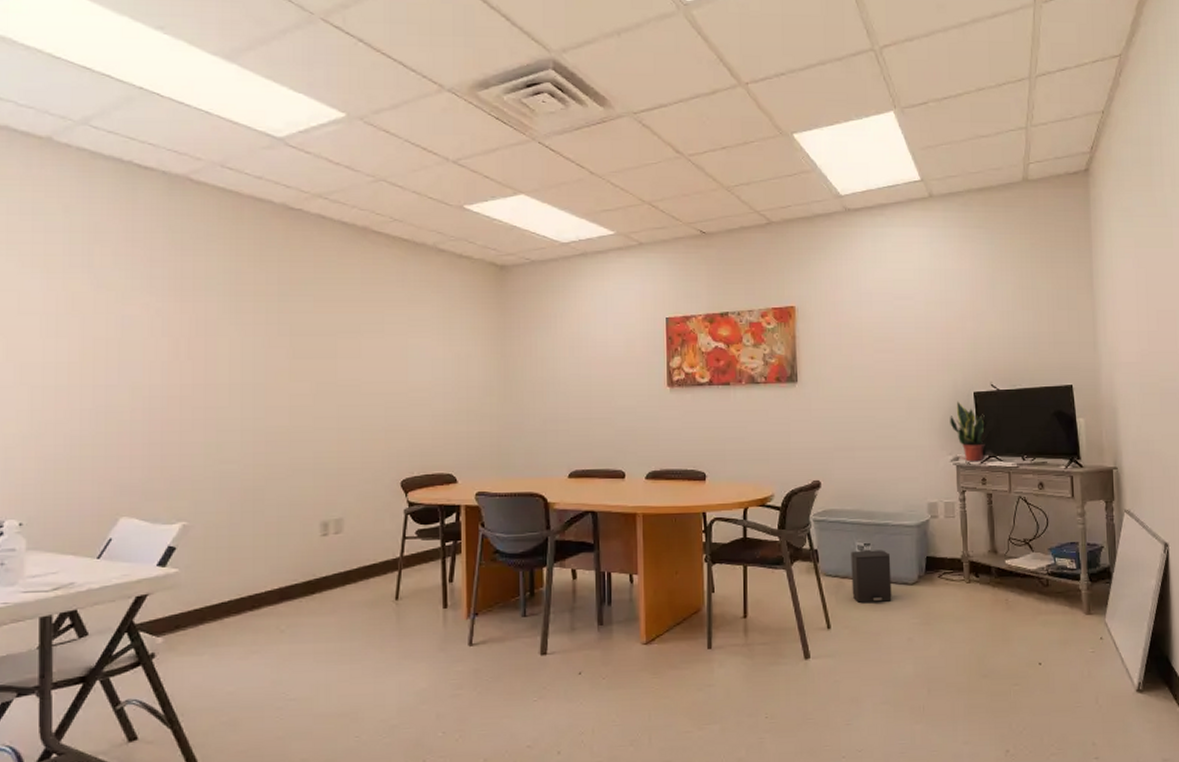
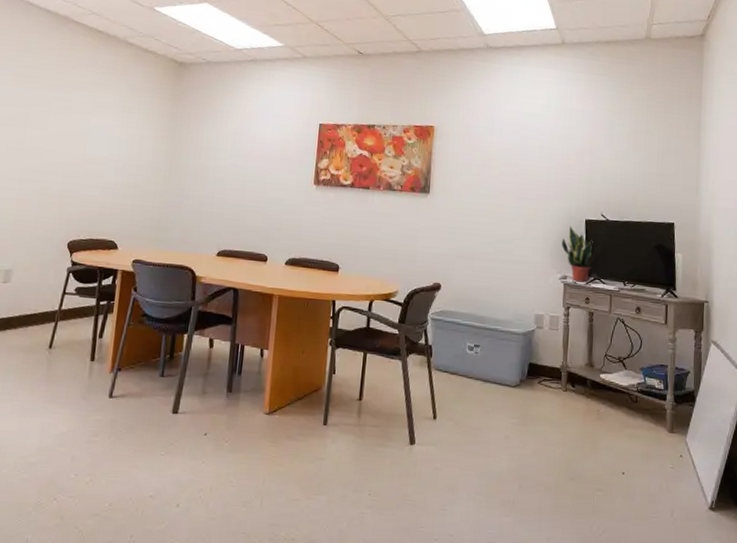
pedal bin: present [851,550,892,604] -> none [459,350,497,400]

